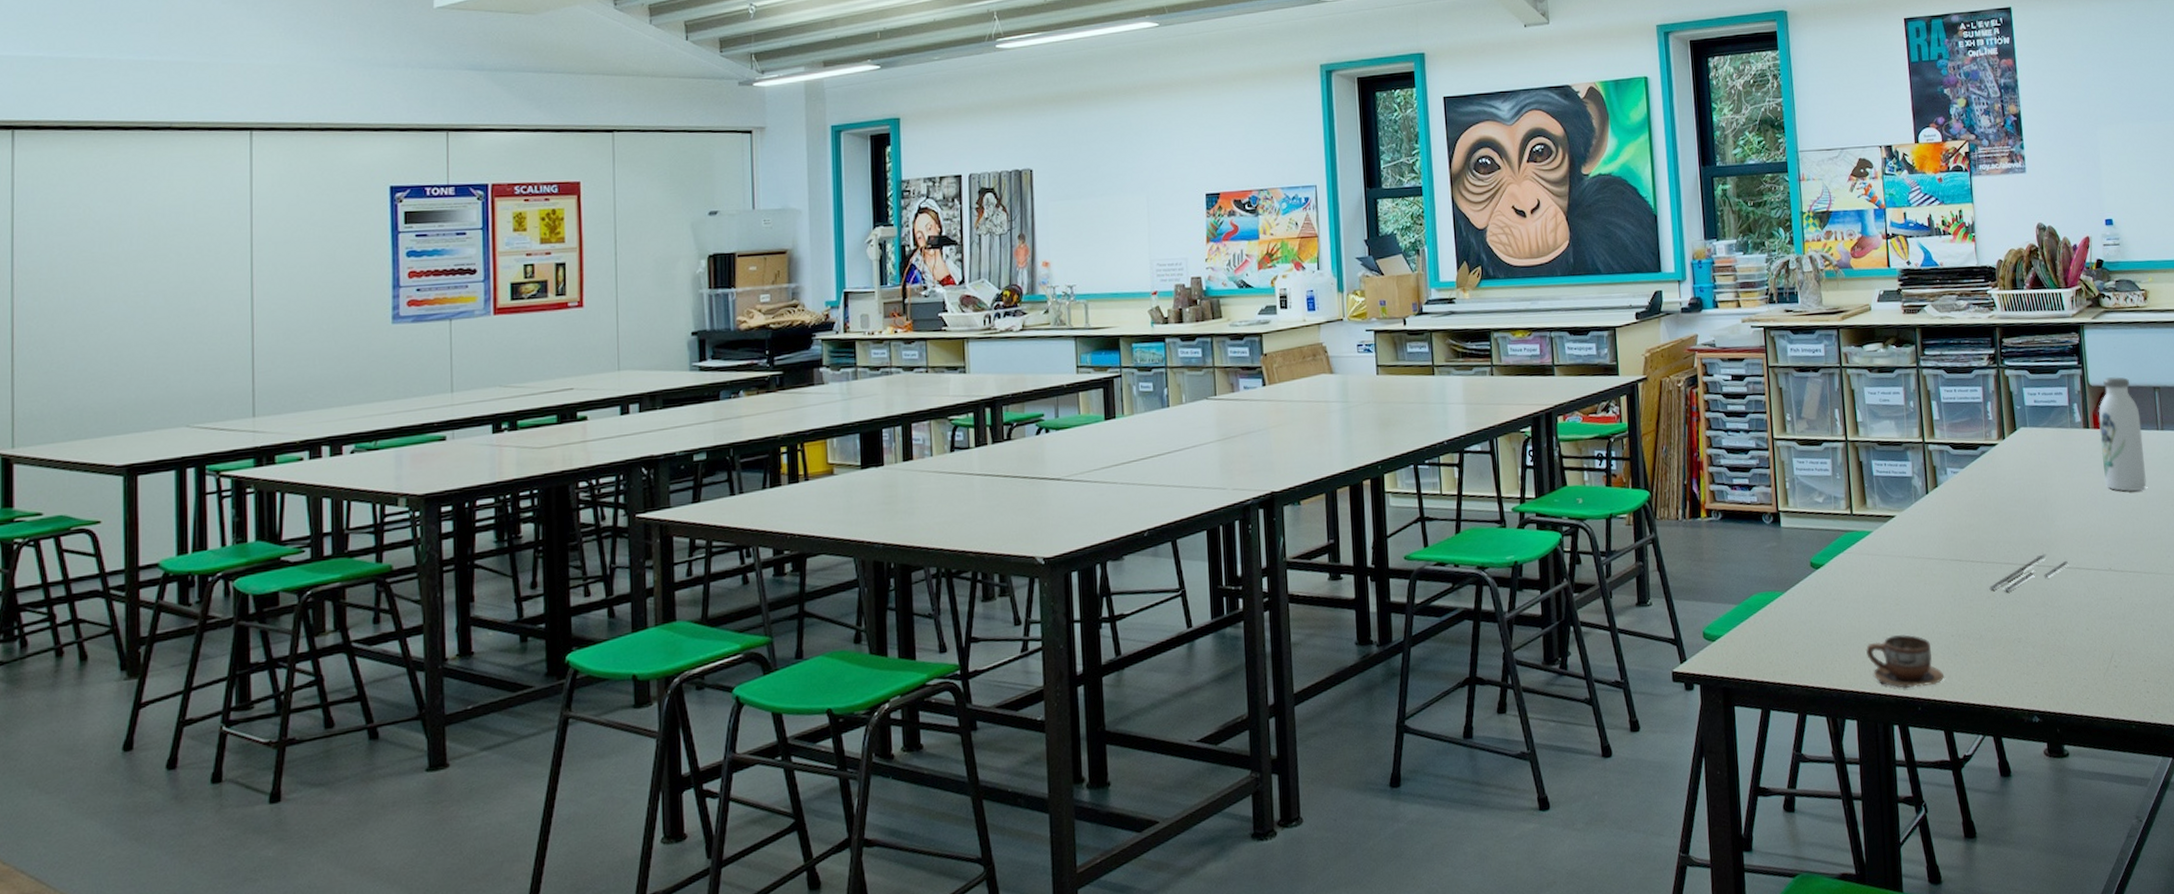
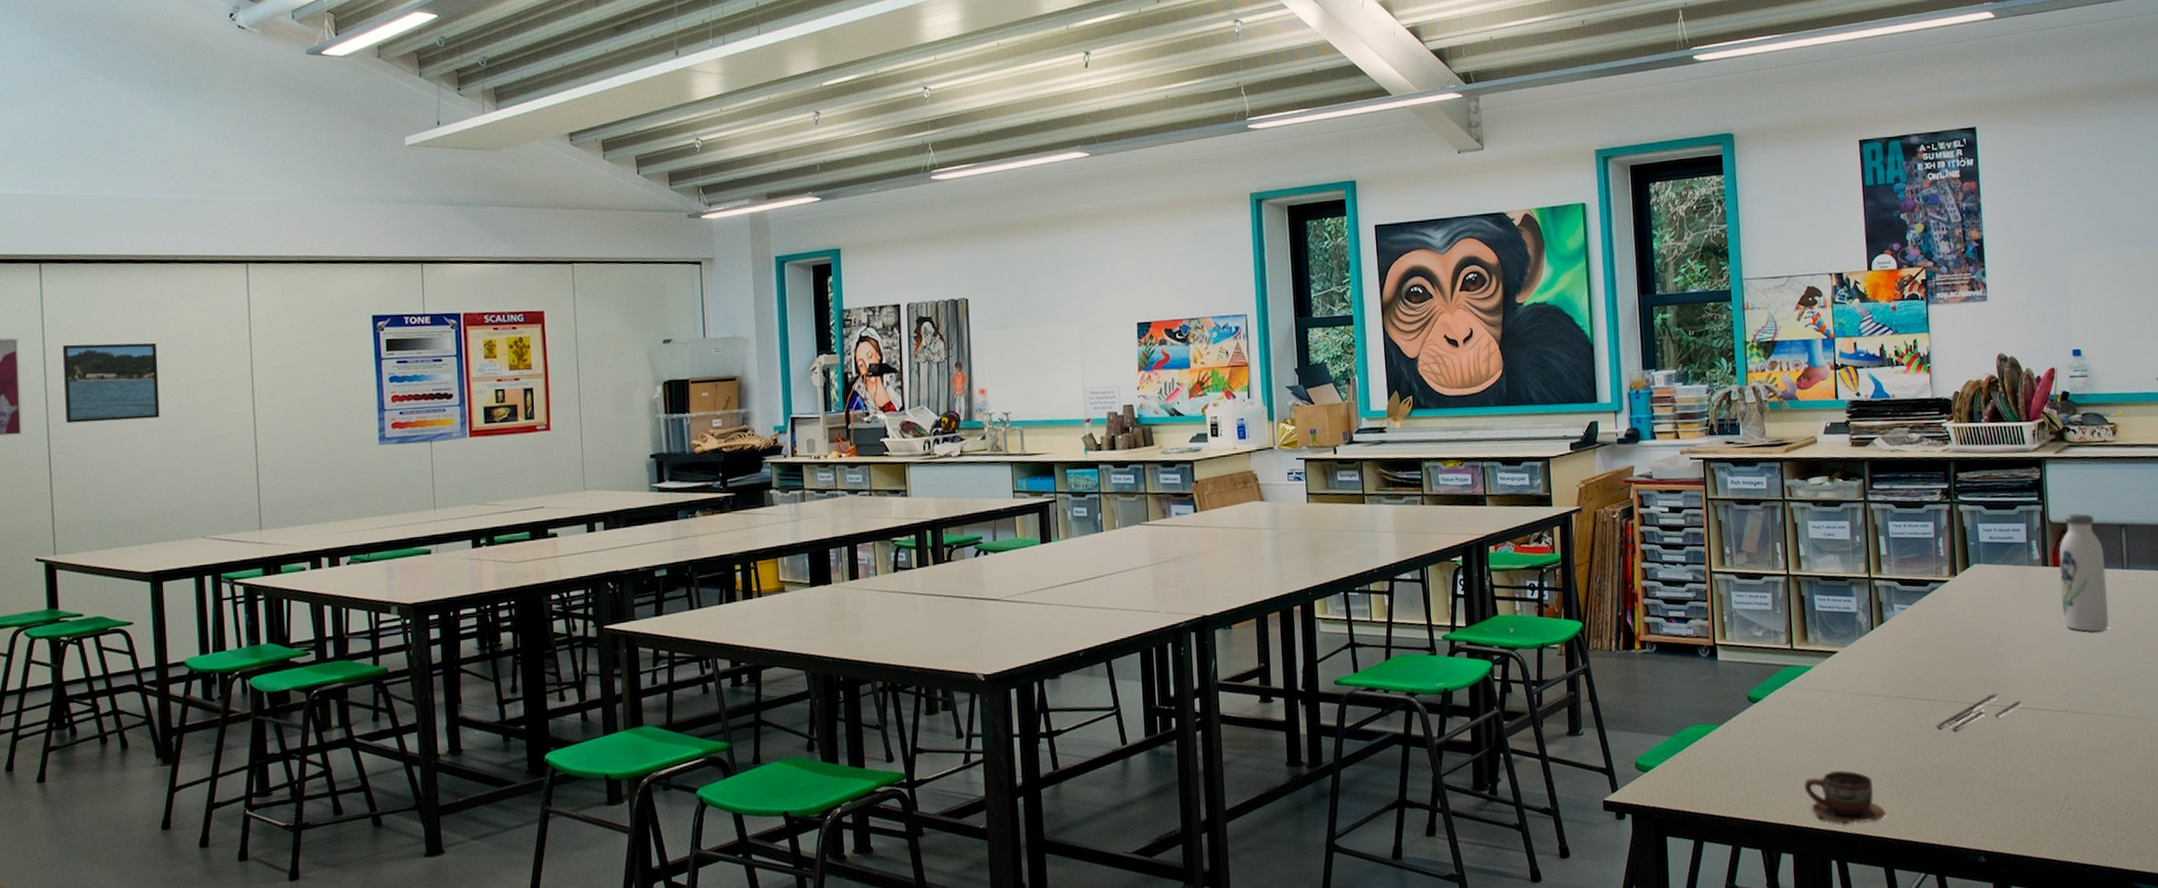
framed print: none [33,215,144,304] -> present [62,342,160,424]

